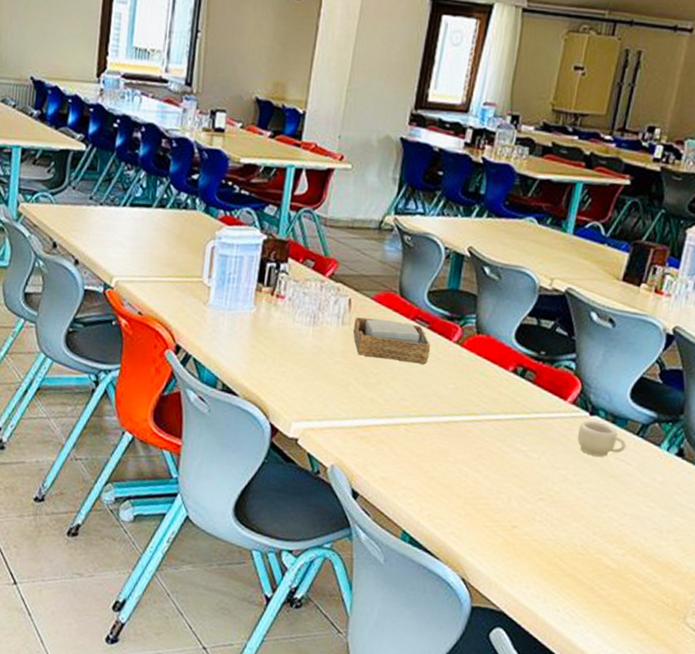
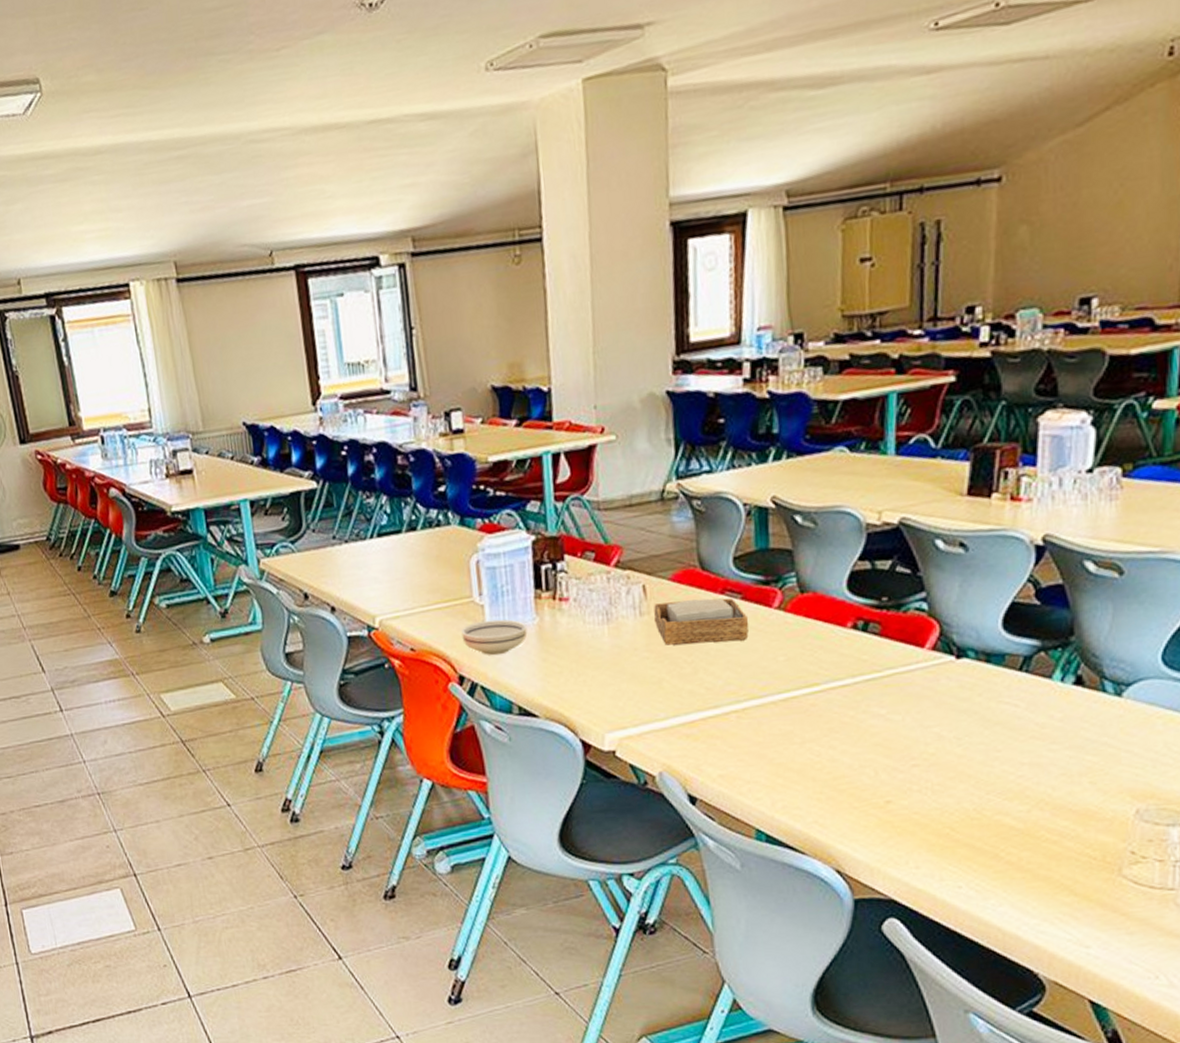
bowl: none [186,300,244,334] -> present [461,619,527,656]
cup: present [577,421,627,457] -> none [945,664,1009,705]

